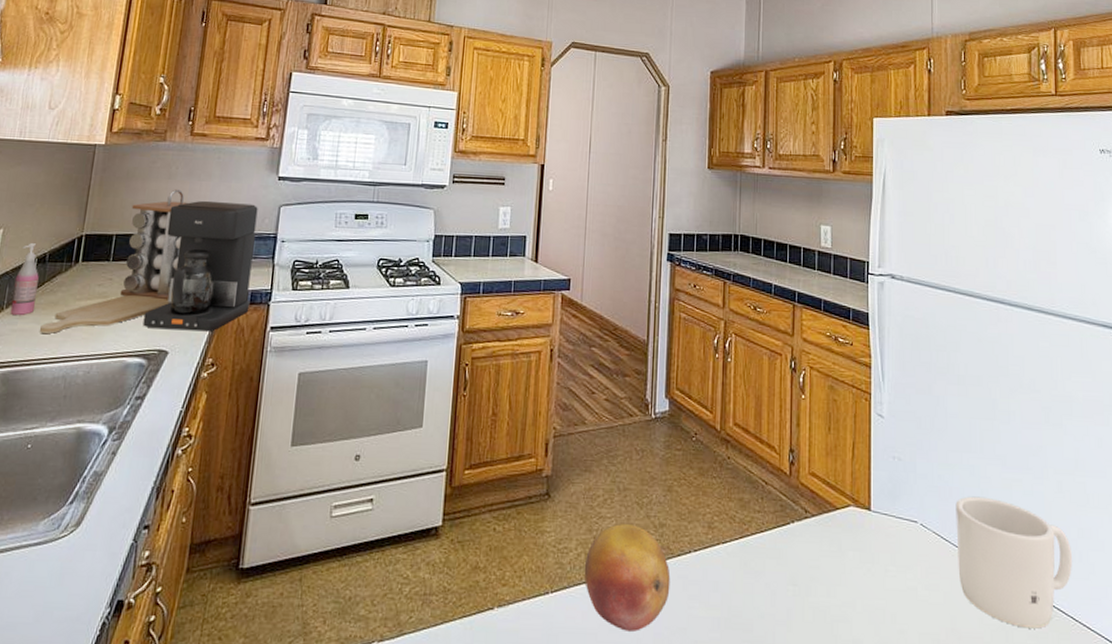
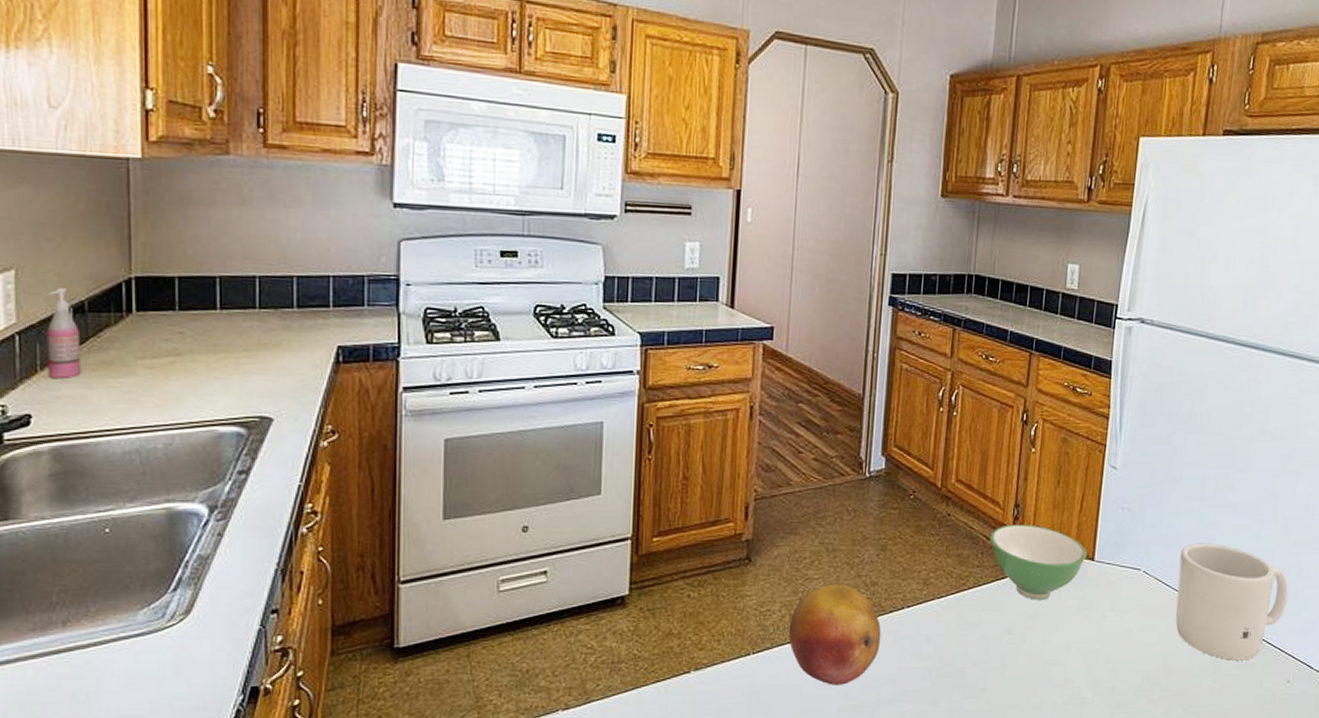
chopping board: present [39,294,170,335] -> none [92,351,266,401]
spice rack: present [120,189,187,300] -> none [194,218,271,358]
coffee maker: present [143,200,258,332] -> none [233,233,373,394]
bowl: none [768,469,863,550] -> present [989,524,1087,600]

